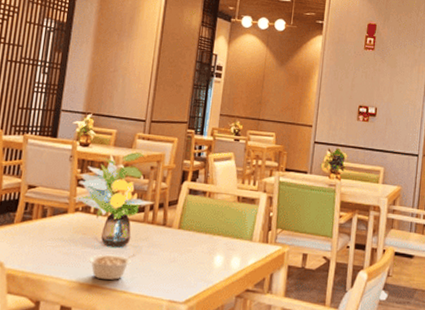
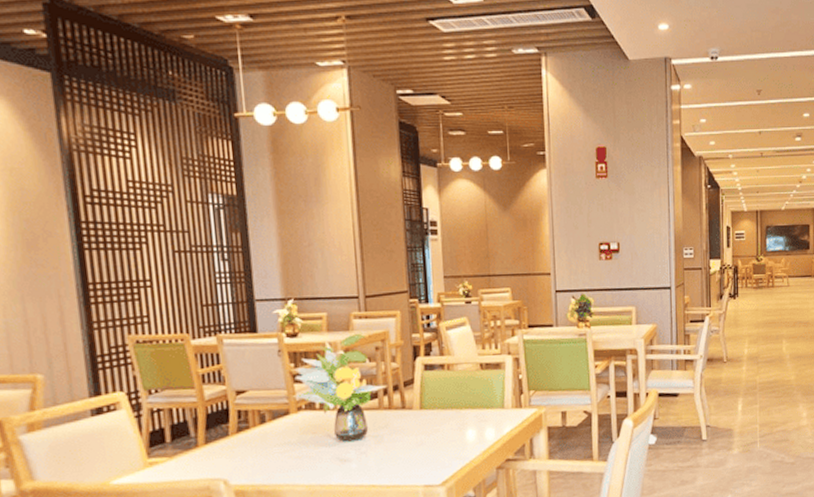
legume: present [89,254,135,281] -> none [325,444,377,478]

